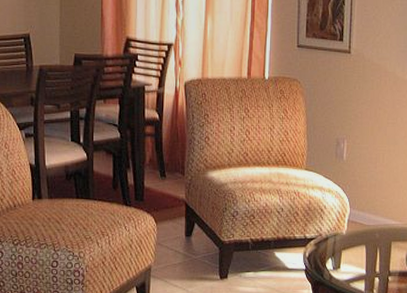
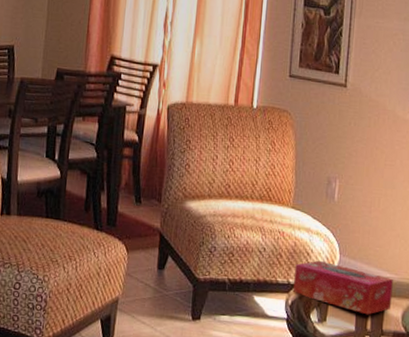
tissue box: none [309,215,398,259] -> present [292,260,393,315]

